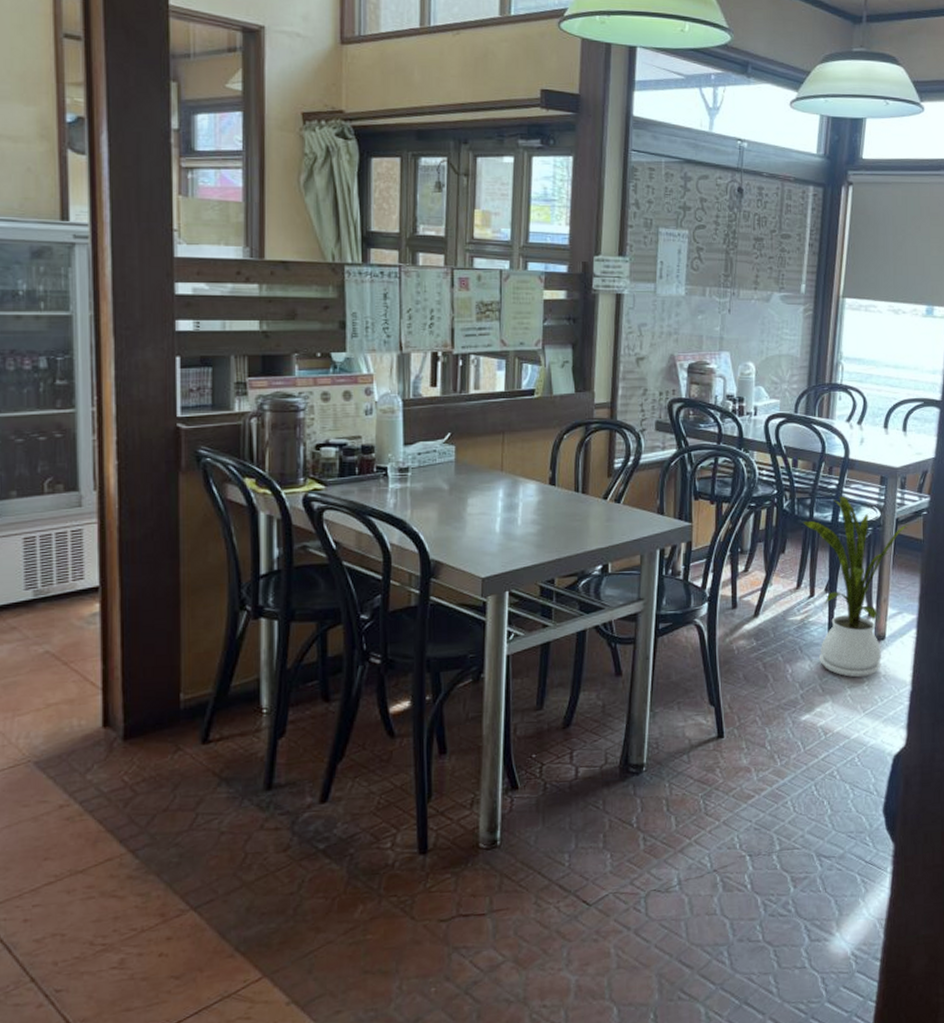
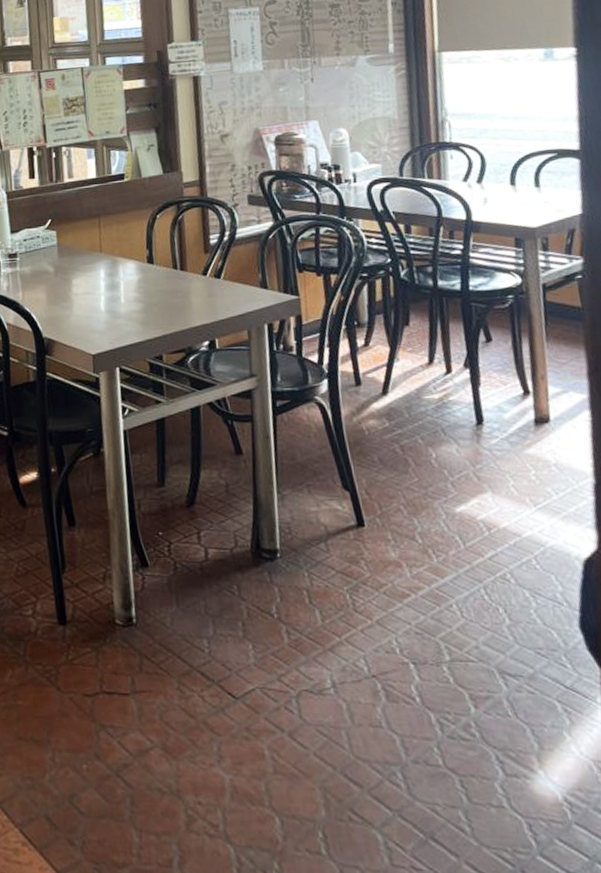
house plant: present [801,496,910,678] -> none [424,262,561,466]

